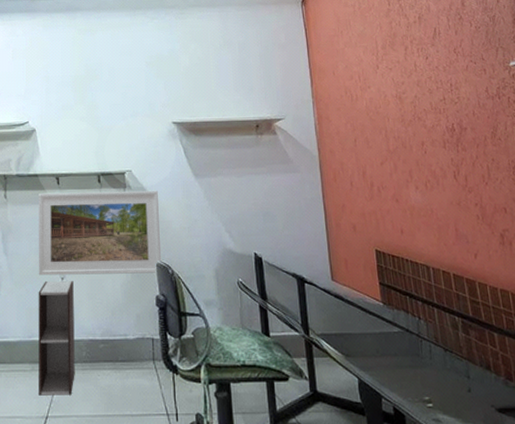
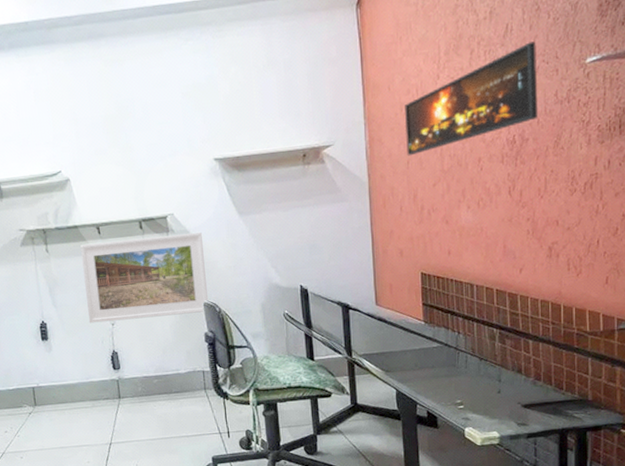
shelf: present [38,281,75,396] -> none [91,326,133,427]
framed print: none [349,44,473,135] -> present [405,41,538,156]

